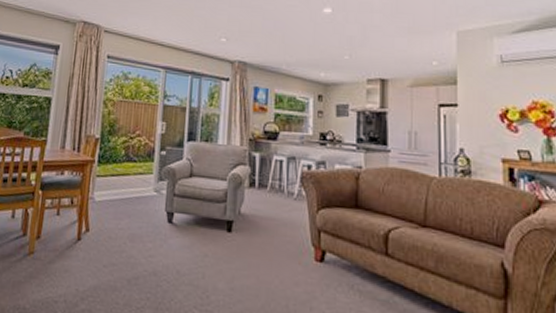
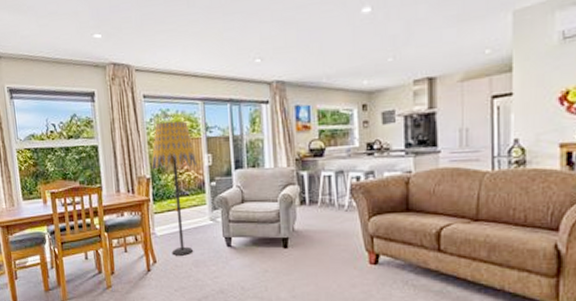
floor lamp: none [103,83,151,227] -> present [151,120,198,256]

